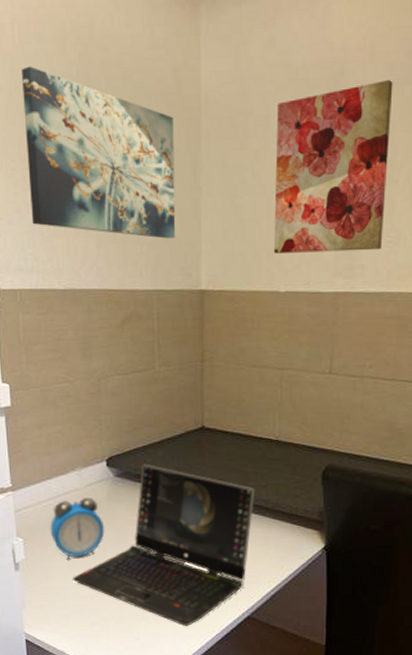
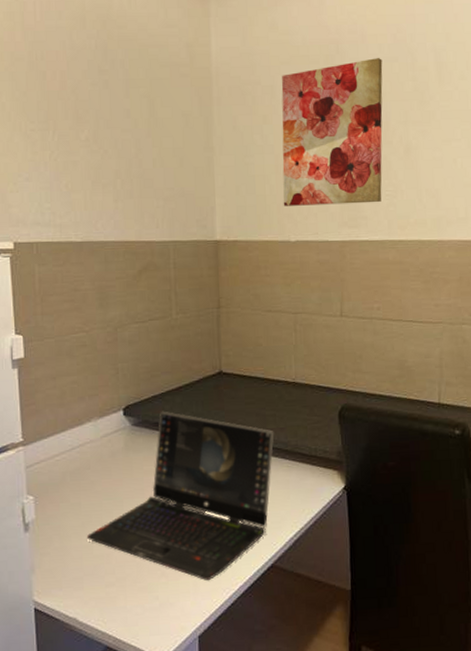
wall art: present [21,66,176,239] -> none [41,39,190,194]
alarm clock: present [50,497,105,559] -> none [63,448,122,515]

